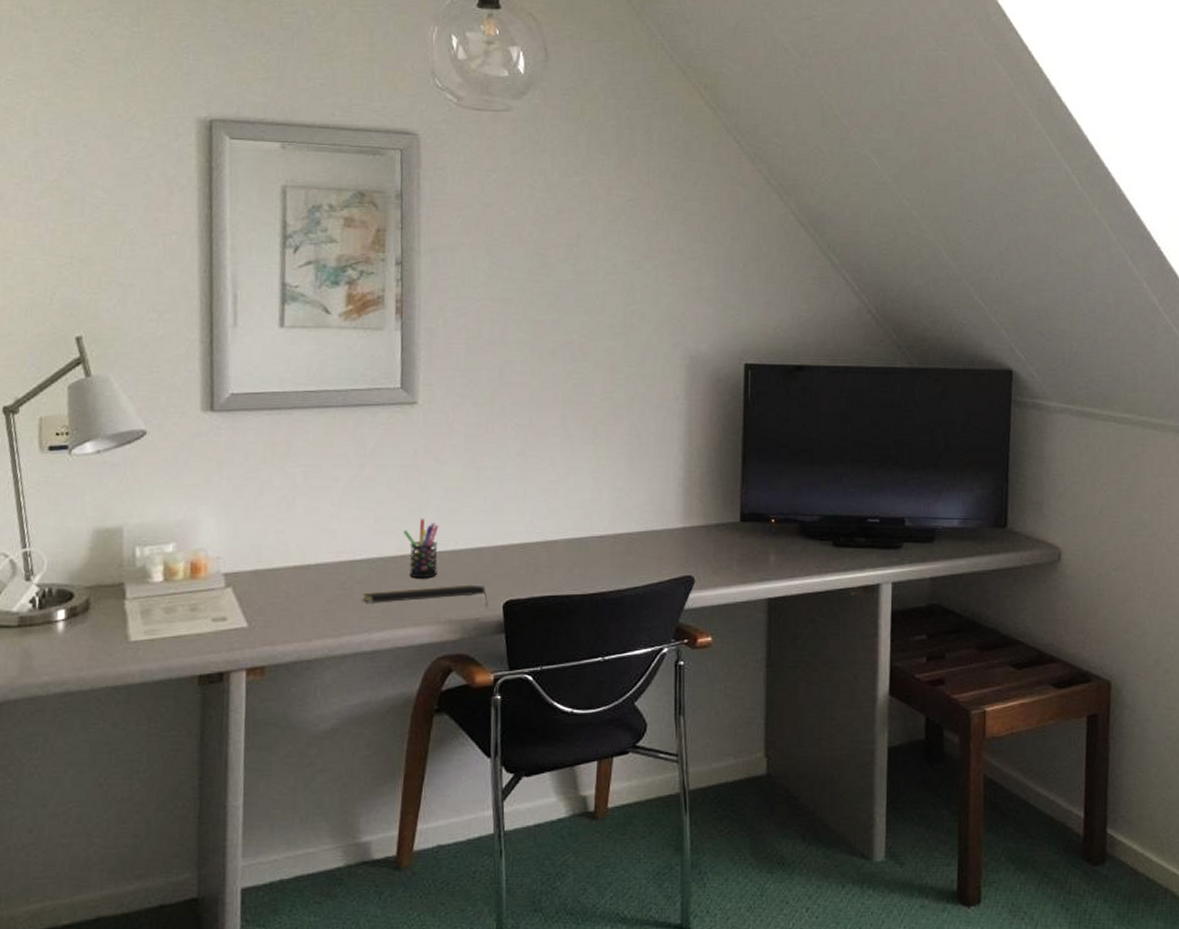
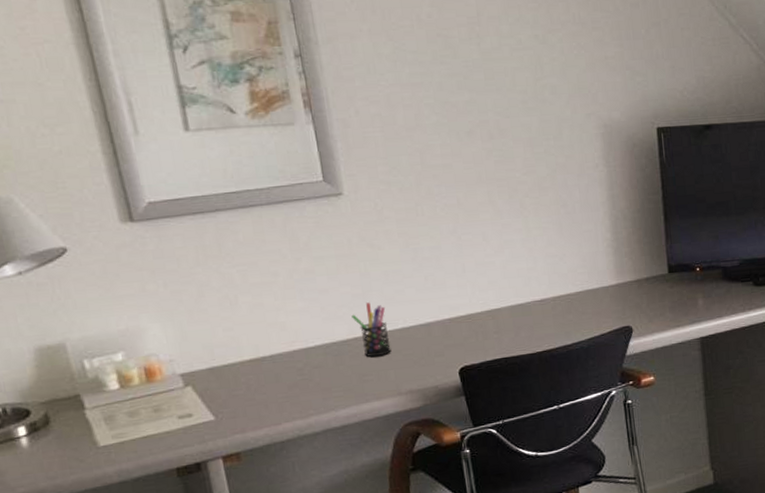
notepad: present [362,584,488,606] -> none [322,356,444,385]

